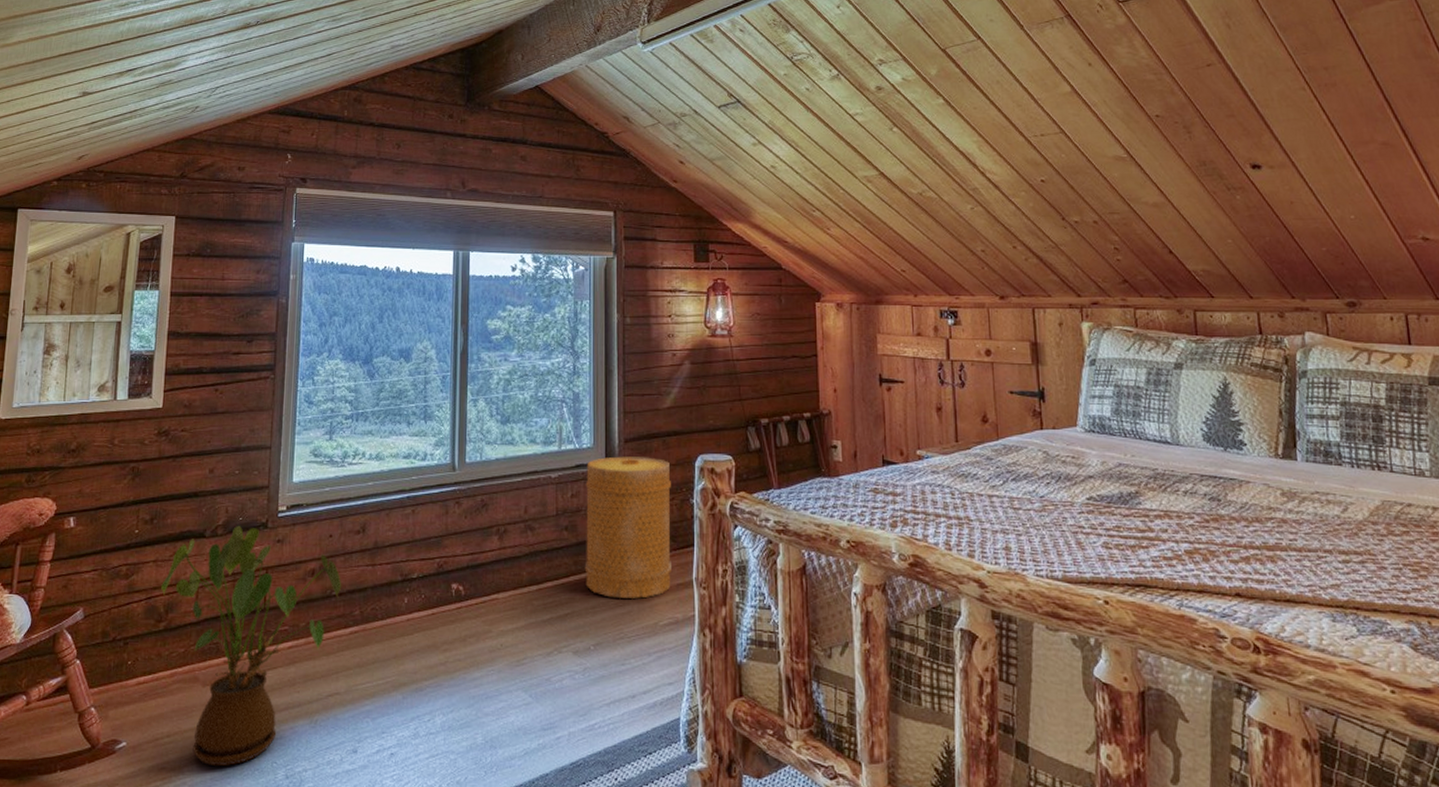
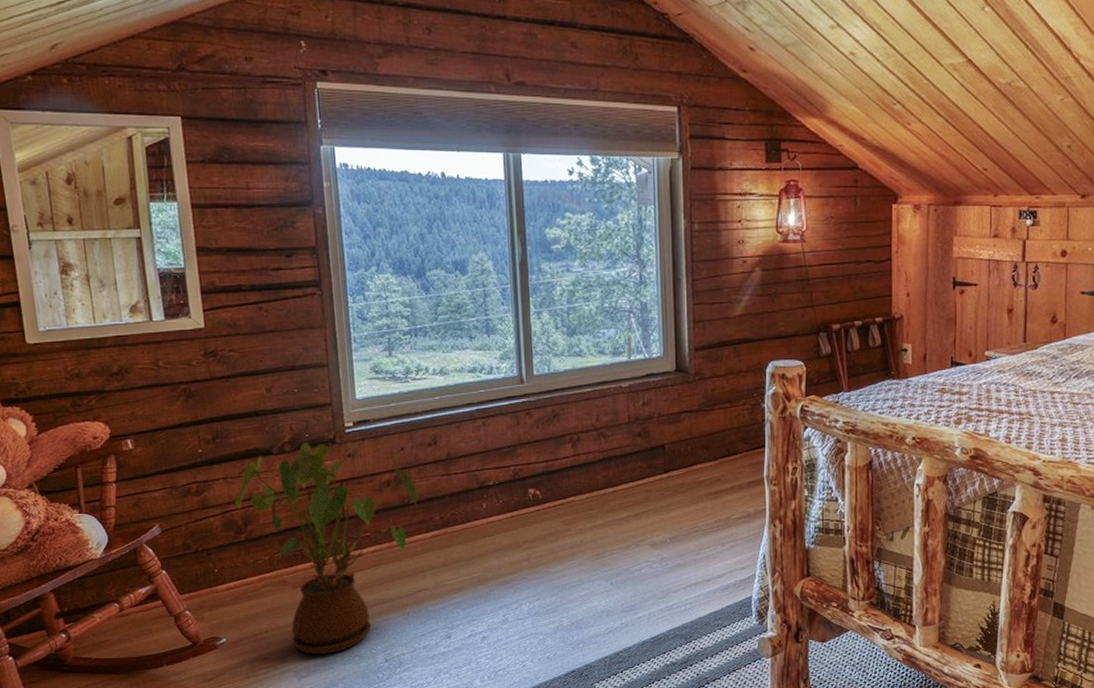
basket: present [584,456,671,599] -> none [656,364,743,496]

